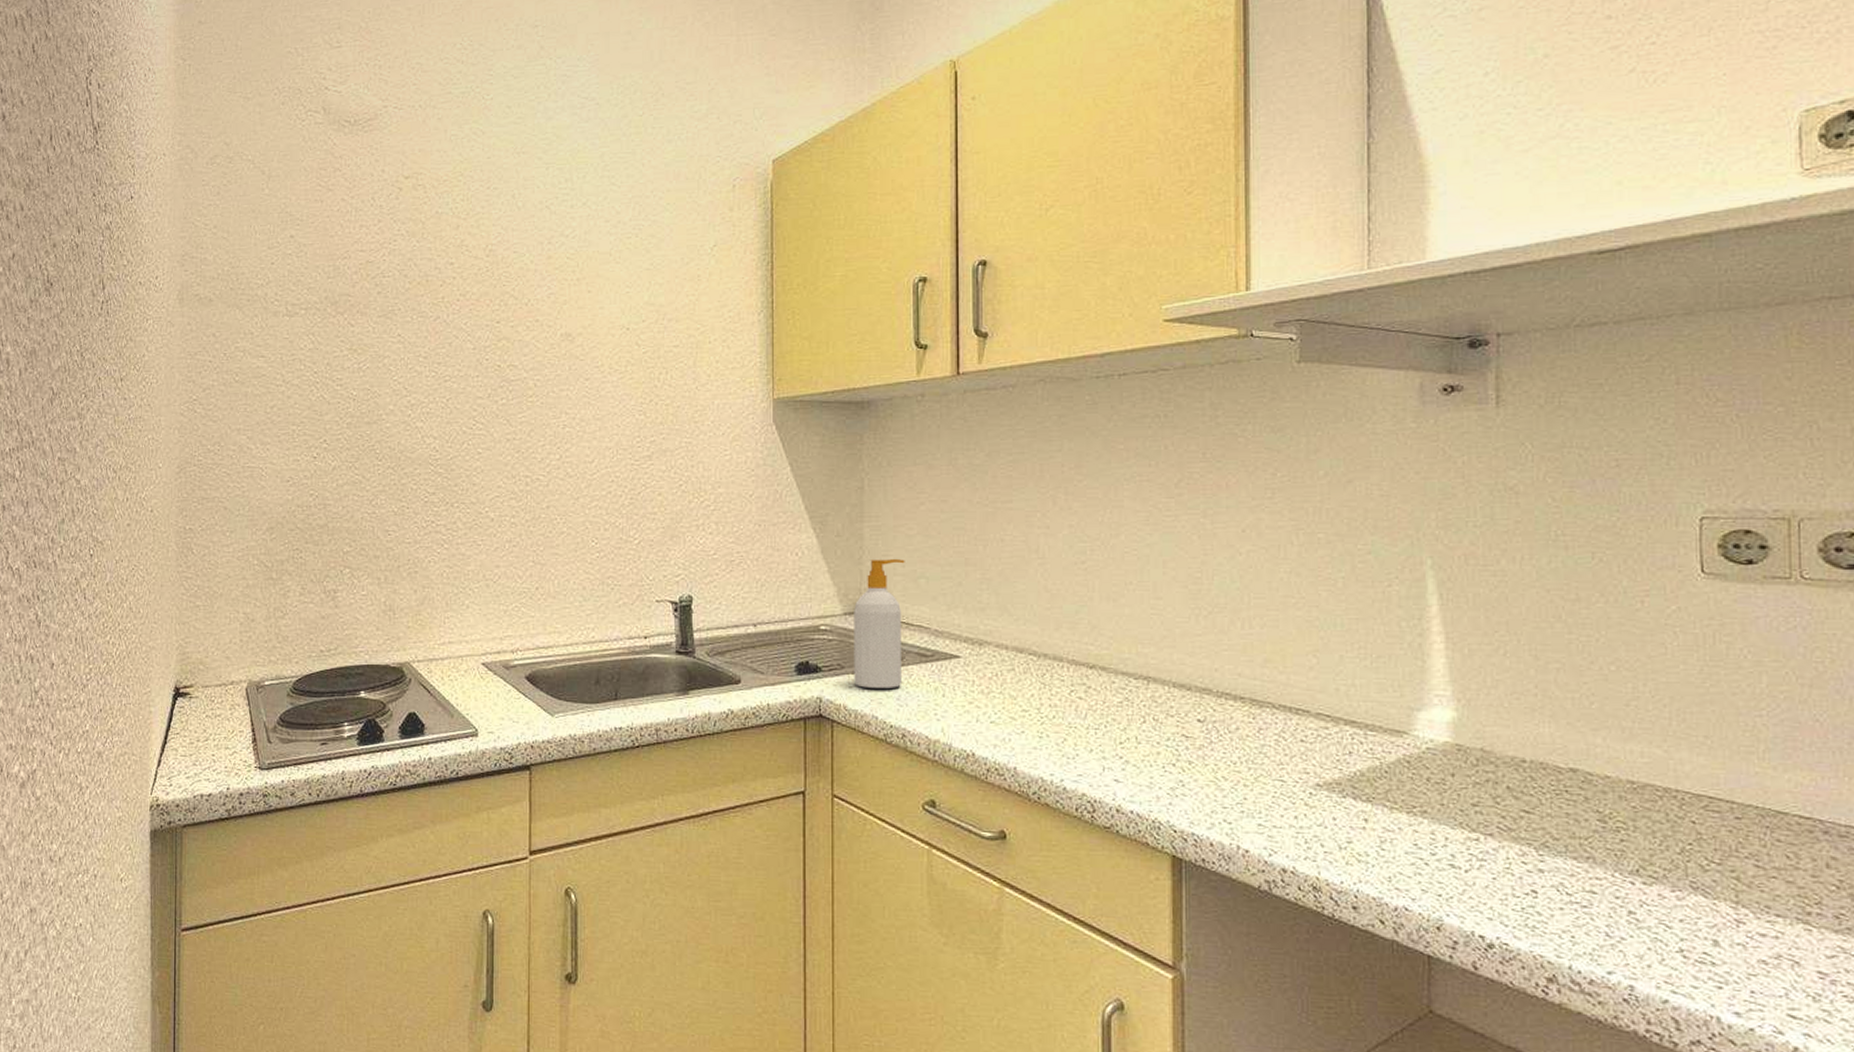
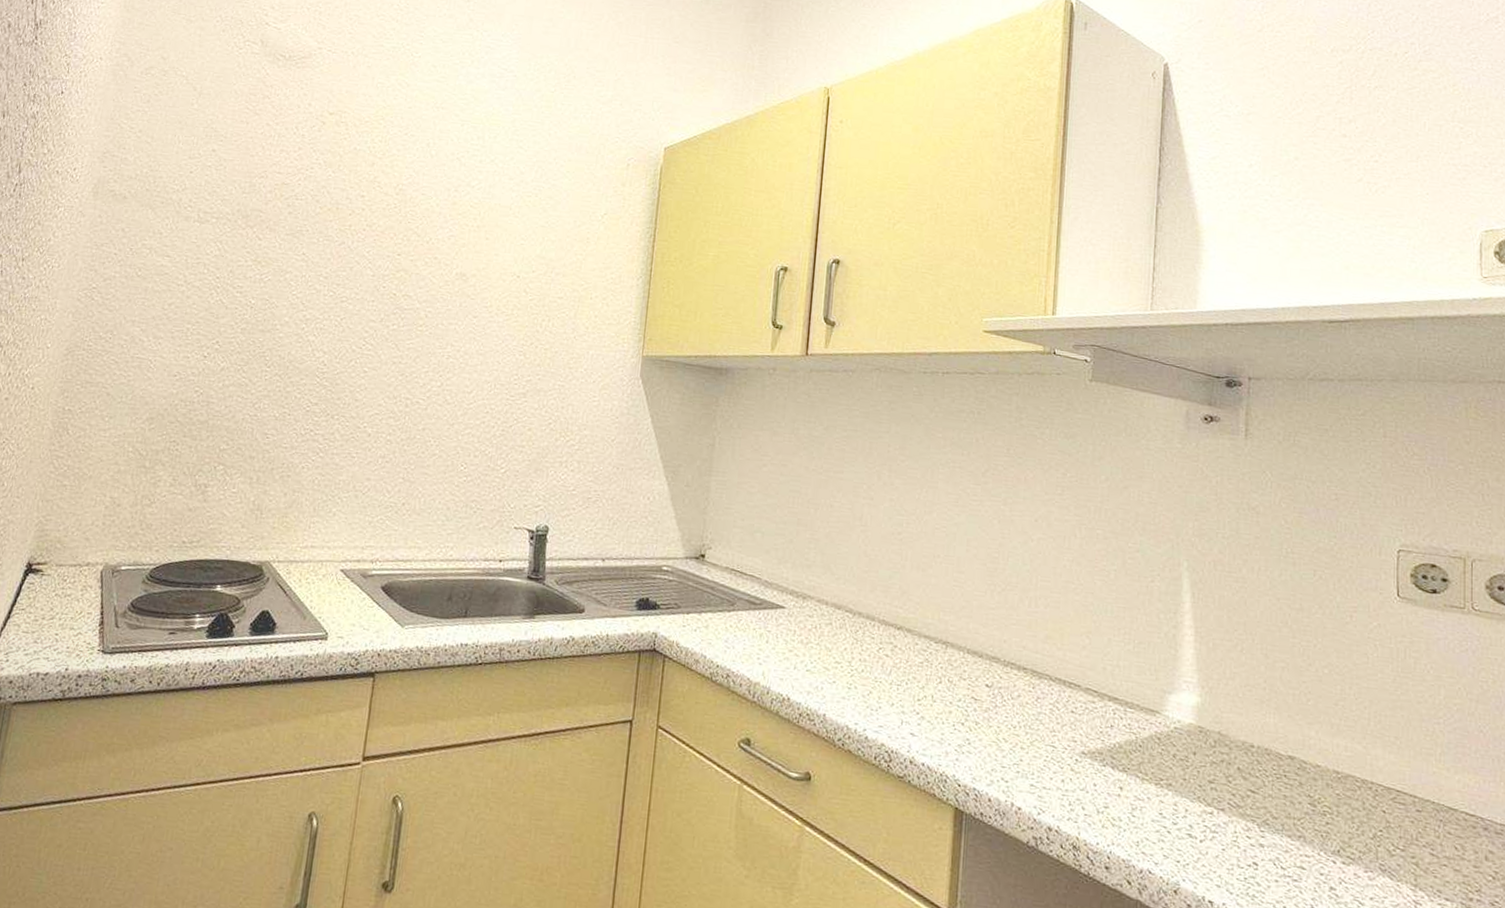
soap bottle: present [854,559,905,688] -> none [688,510,745,631]

